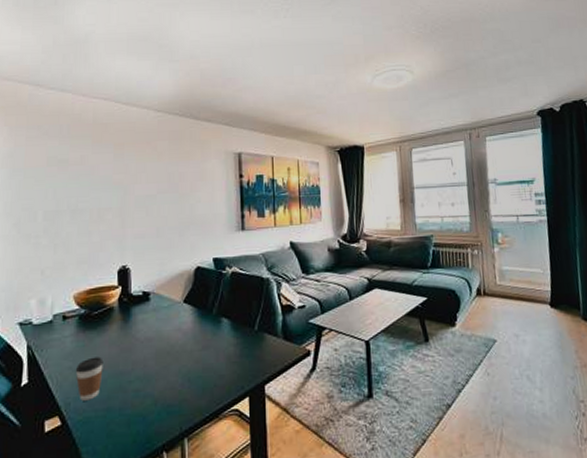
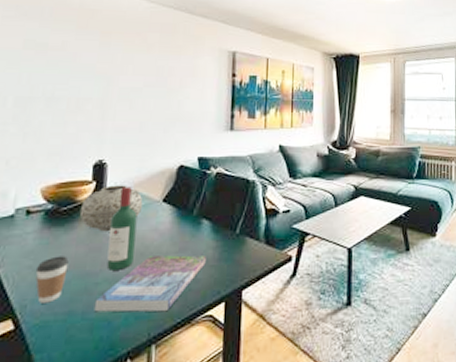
vase: none [109,288,166,334] -> present [79,185,143,232]
book: none [129,353,228,408] -> present [94,255,206,312]
wine bottle: none [137,289,161,369] -> present [106,187,137,270]

